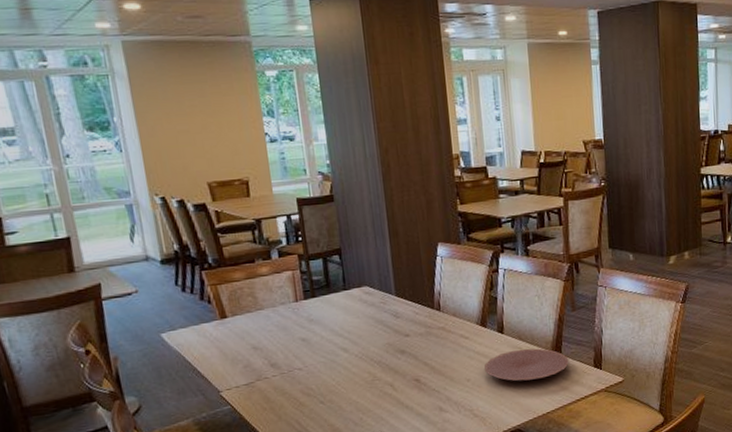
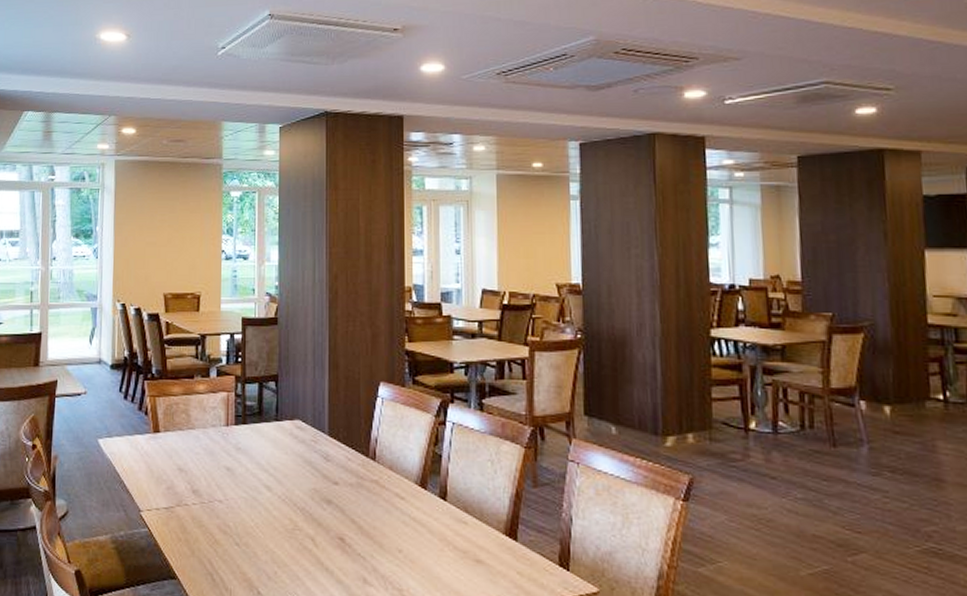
plate: present [483,348,569,381] -> none [419,524,526,568]

